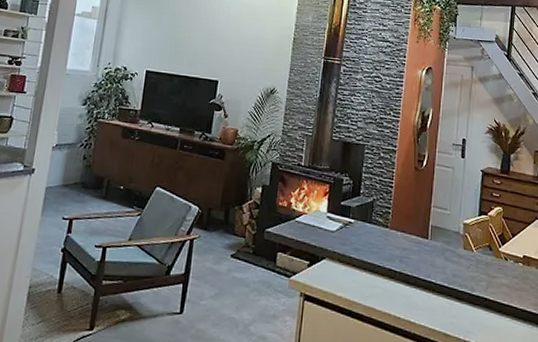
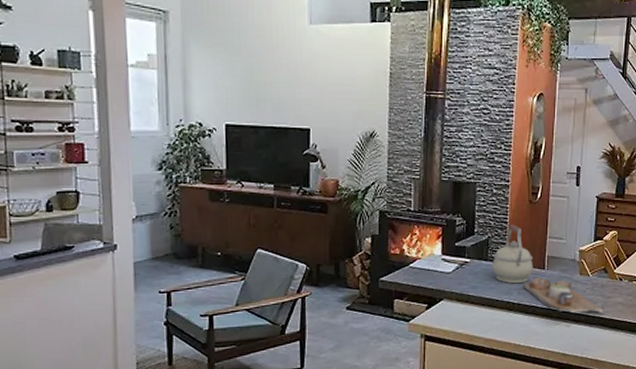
kettle: none [375,187,417,251] -> present [492,223,534,284]
cutting board: none [406,246,488,295] -> present [523,277,604,315]

